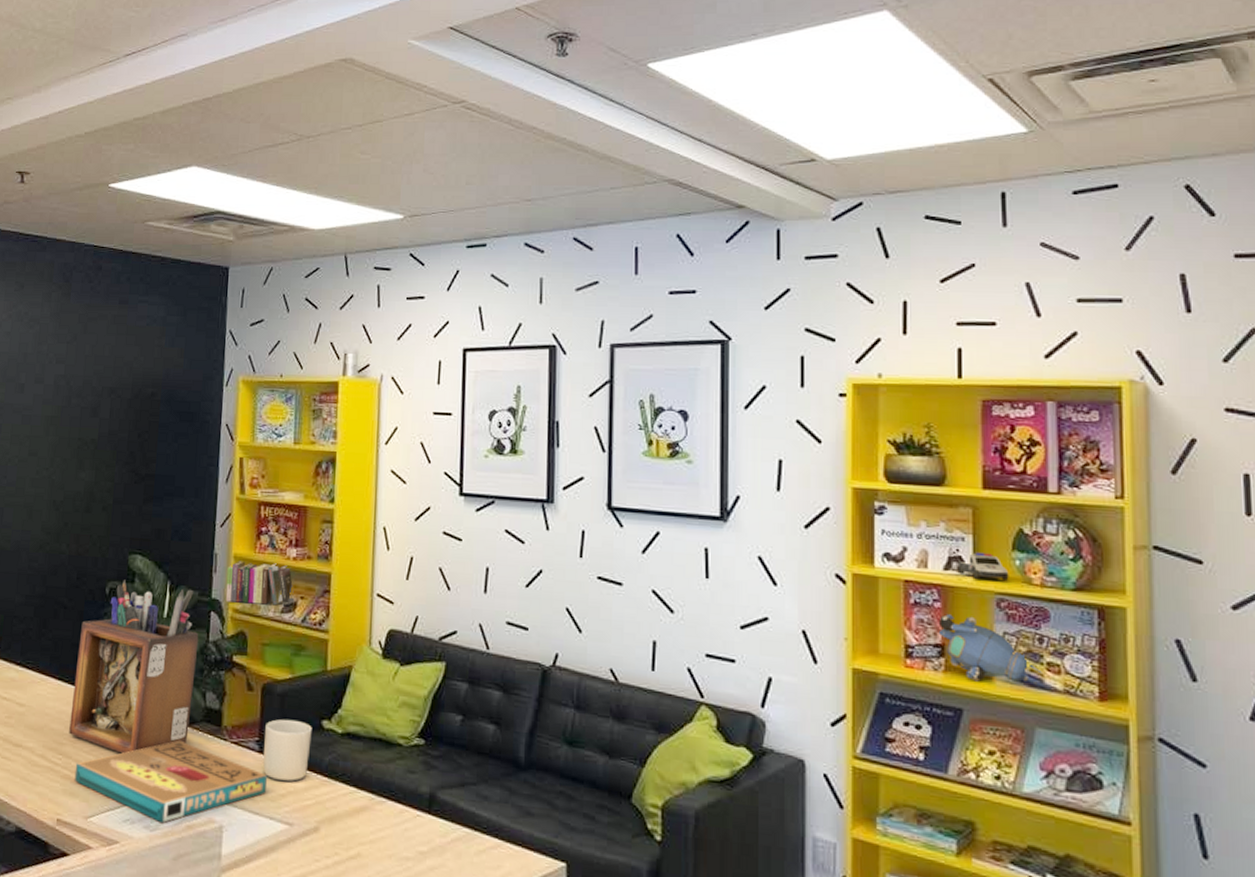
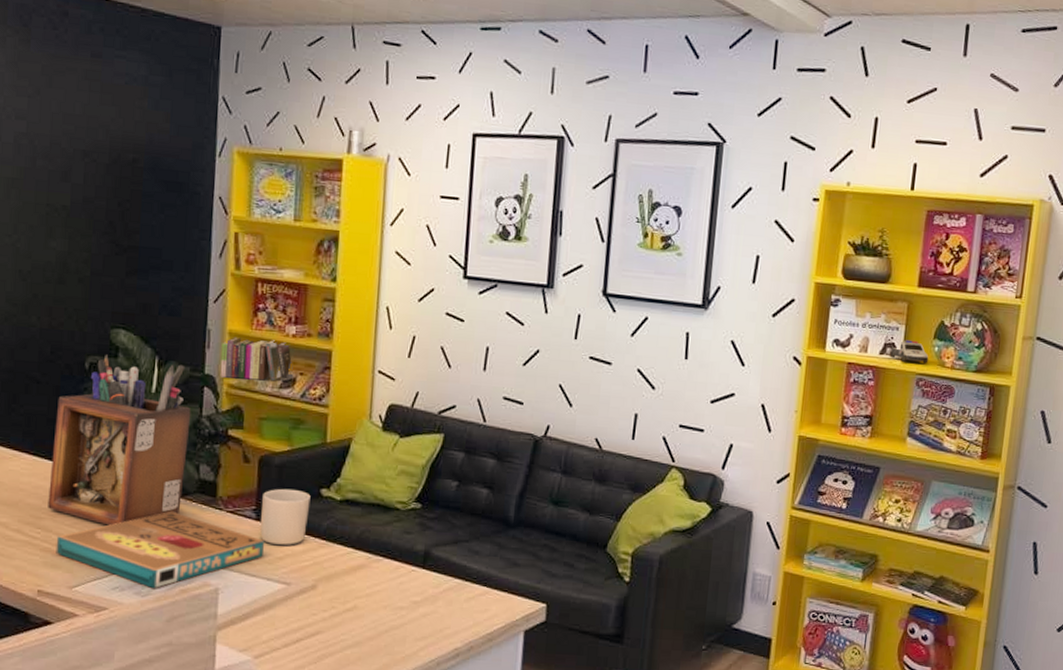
toy robot: present [938,614,1044,687] -> none [869,391,943,449]

